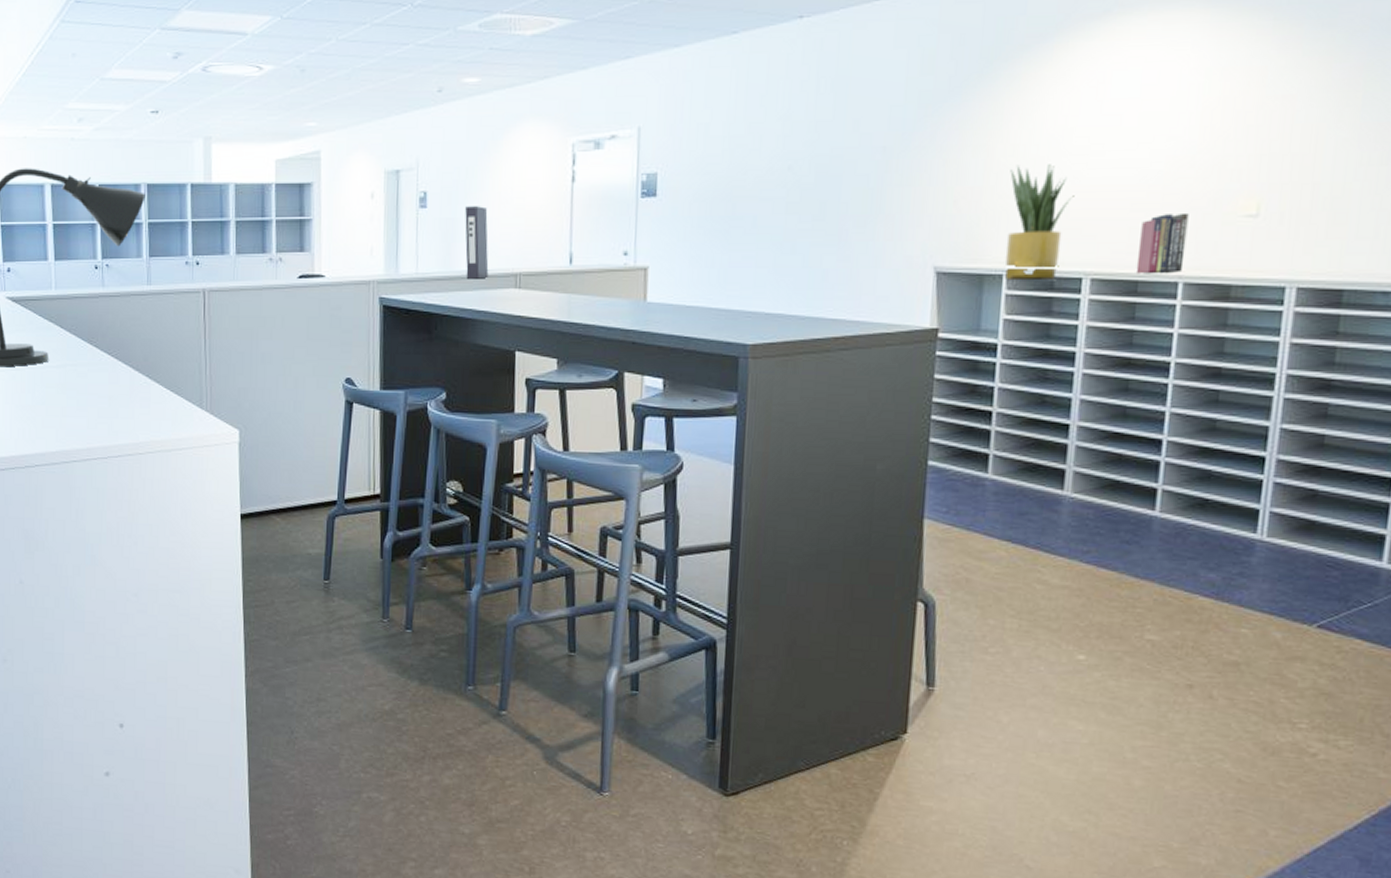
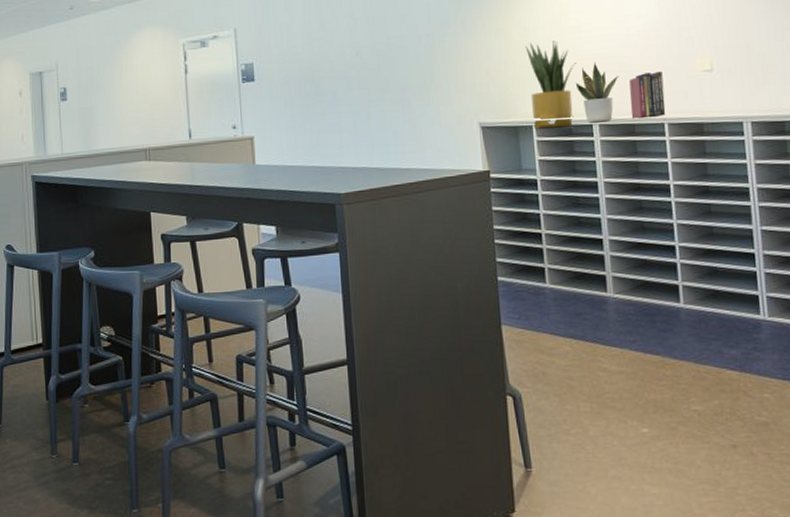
binder: present [465,206,489,279] -> none [99,97,123,156]
potted plant: none [1068,195,1129,276] -> present [575,61,619,123]

